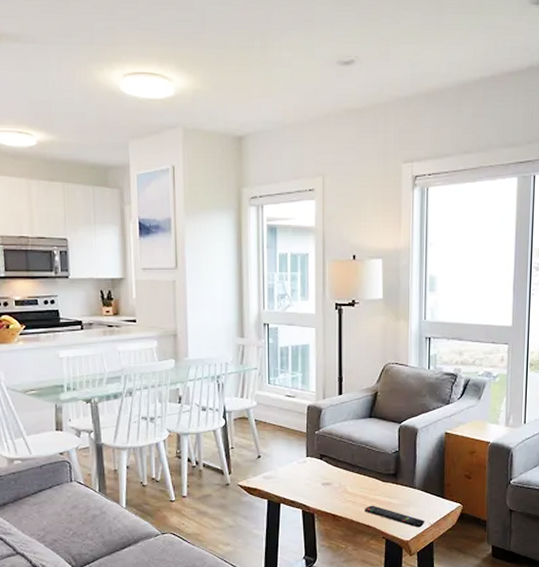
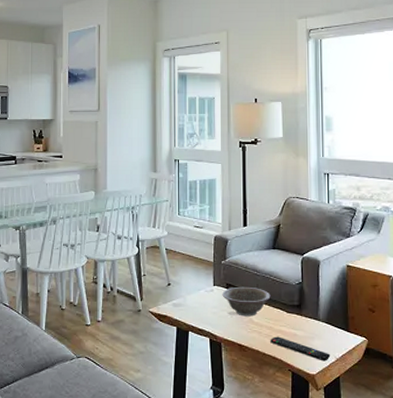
decorative bowl: none [315,456,366,487] -> present [222,286,271,317]

